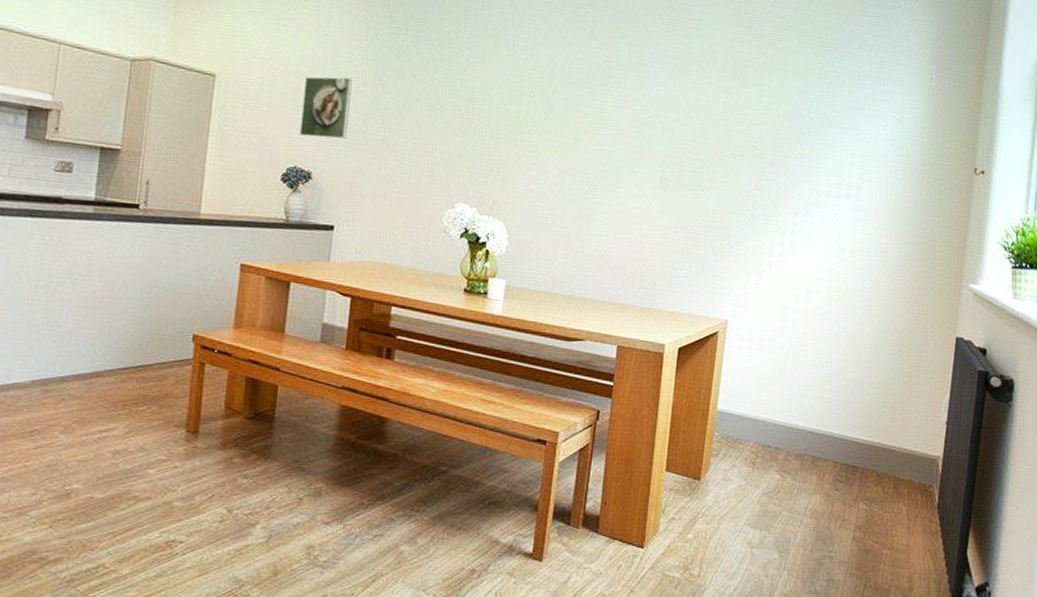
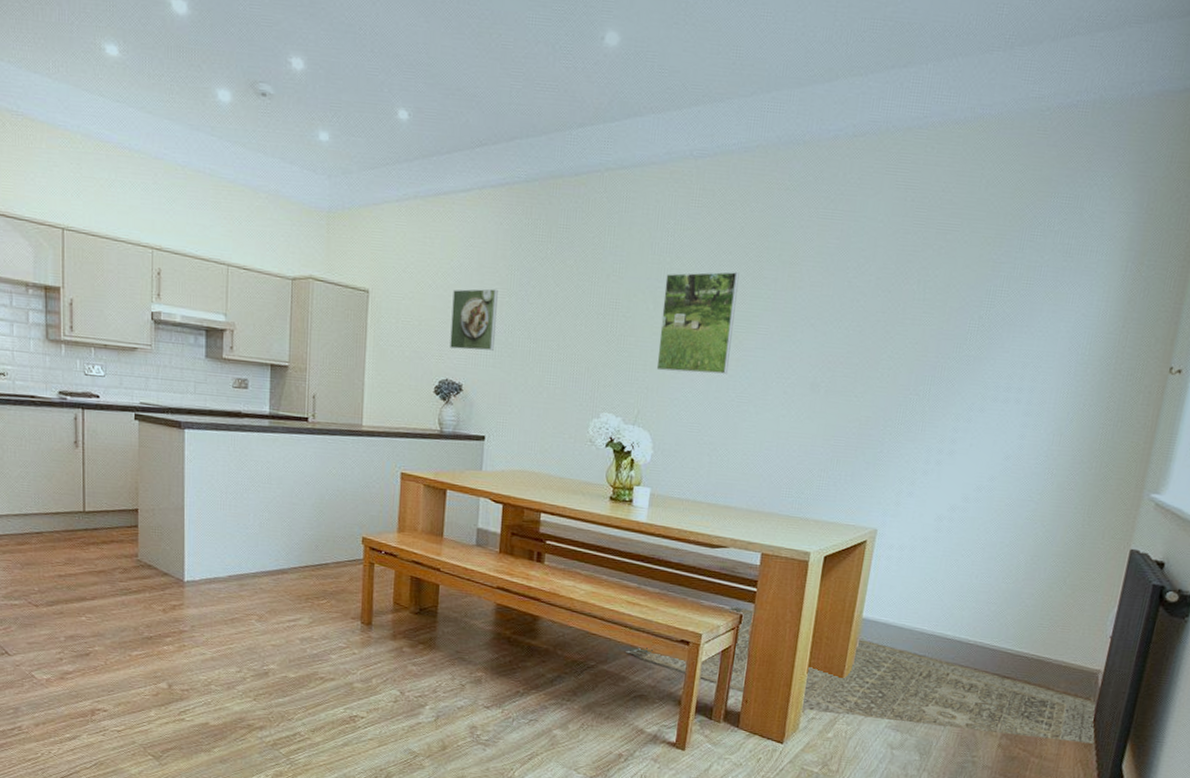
rug: none [480,402,940,532] -> present [626,606,1096,744]
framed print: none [511,69,591,167] -> present [656,271,740,374]

